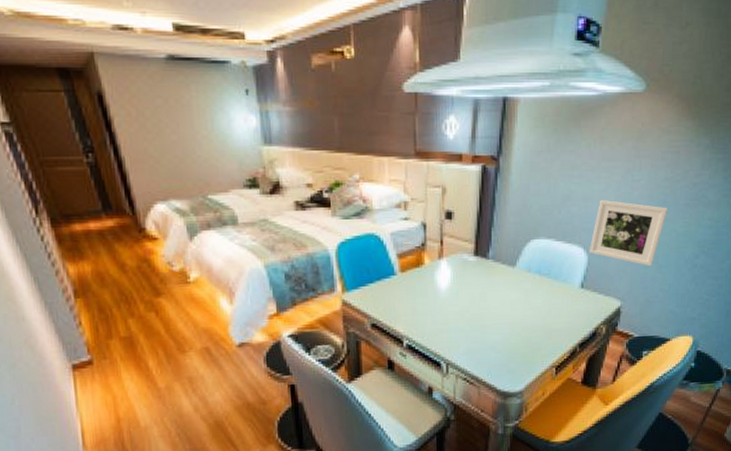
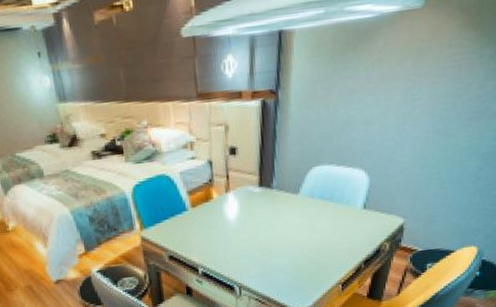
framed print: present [589,199,669,267] -> none [370,121,451,183]

